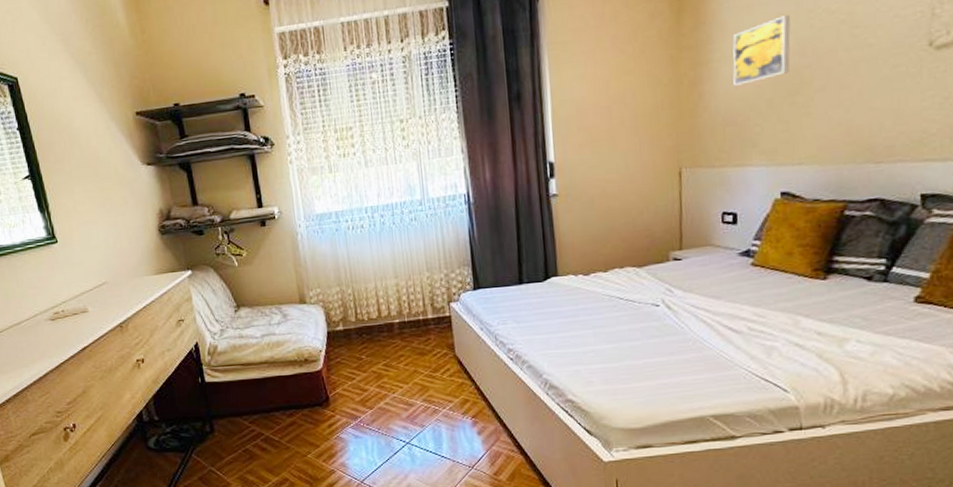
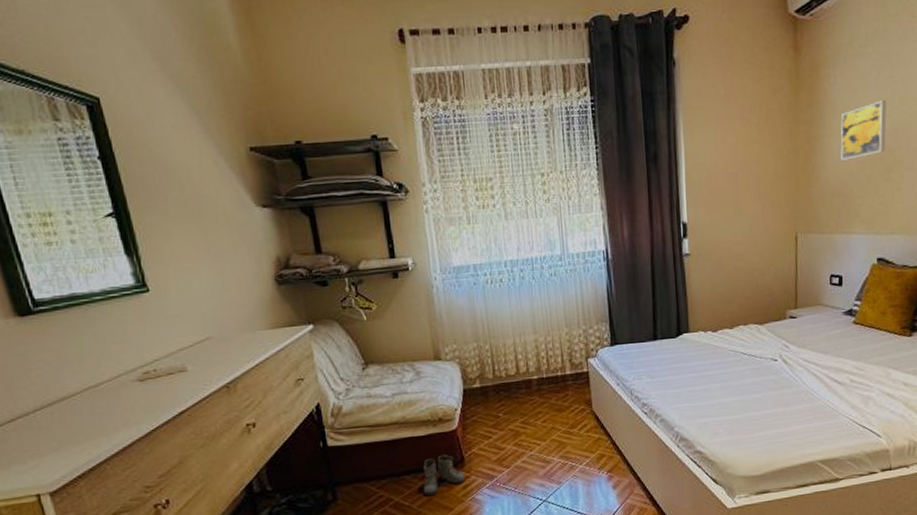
boots: none [287,393,331,433] -> present [418,454,465,496]

